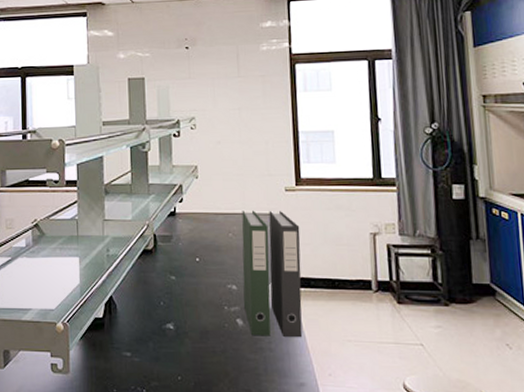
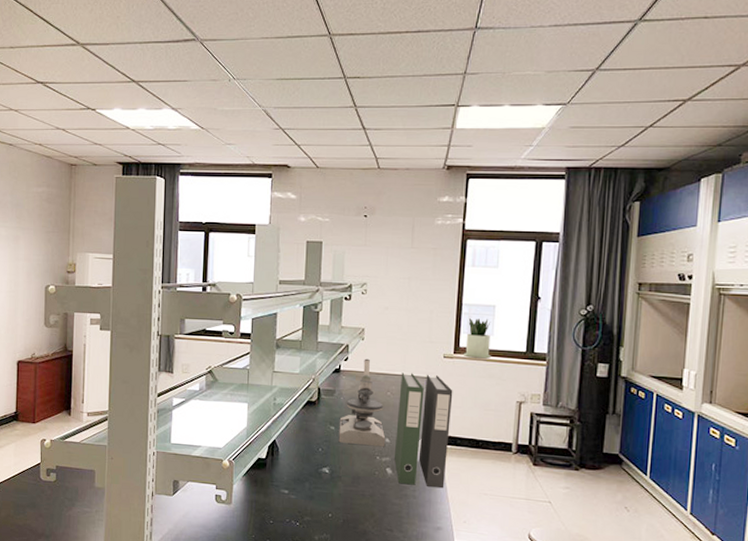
microscope: none [180,198,233,295] -> present [338,358,386,447]
planter: none [305,146,337,190] -> present [463,318,492,360]

